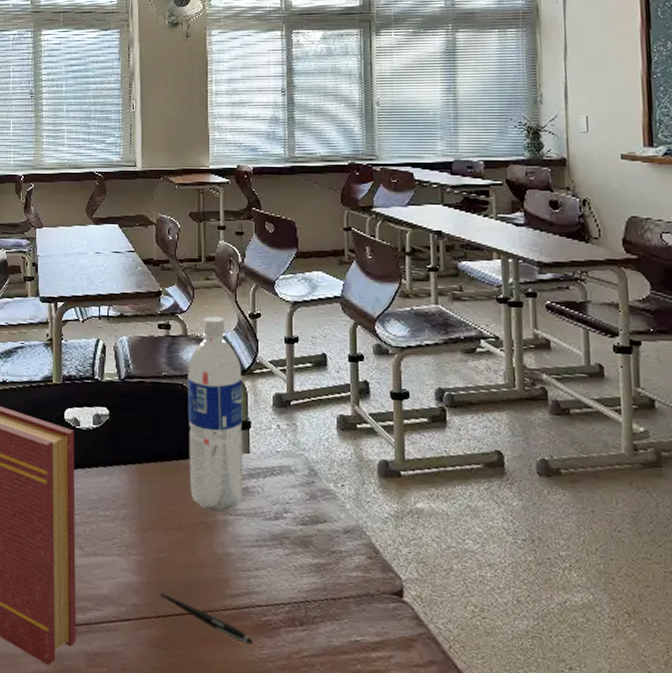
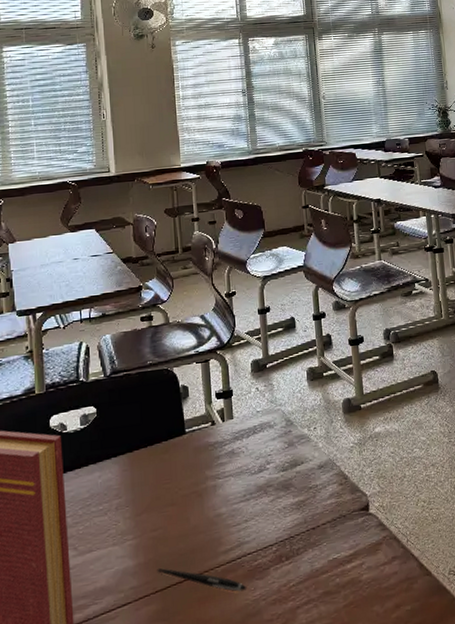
water bottle: present [188,316,243,512] -> none [171,300,229,480]

